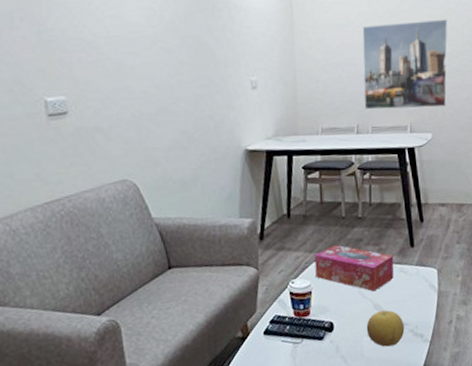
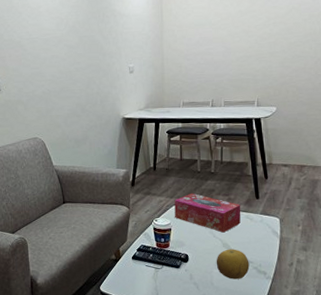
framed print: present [362,19,448,110] -> none [218,16,292,89]

